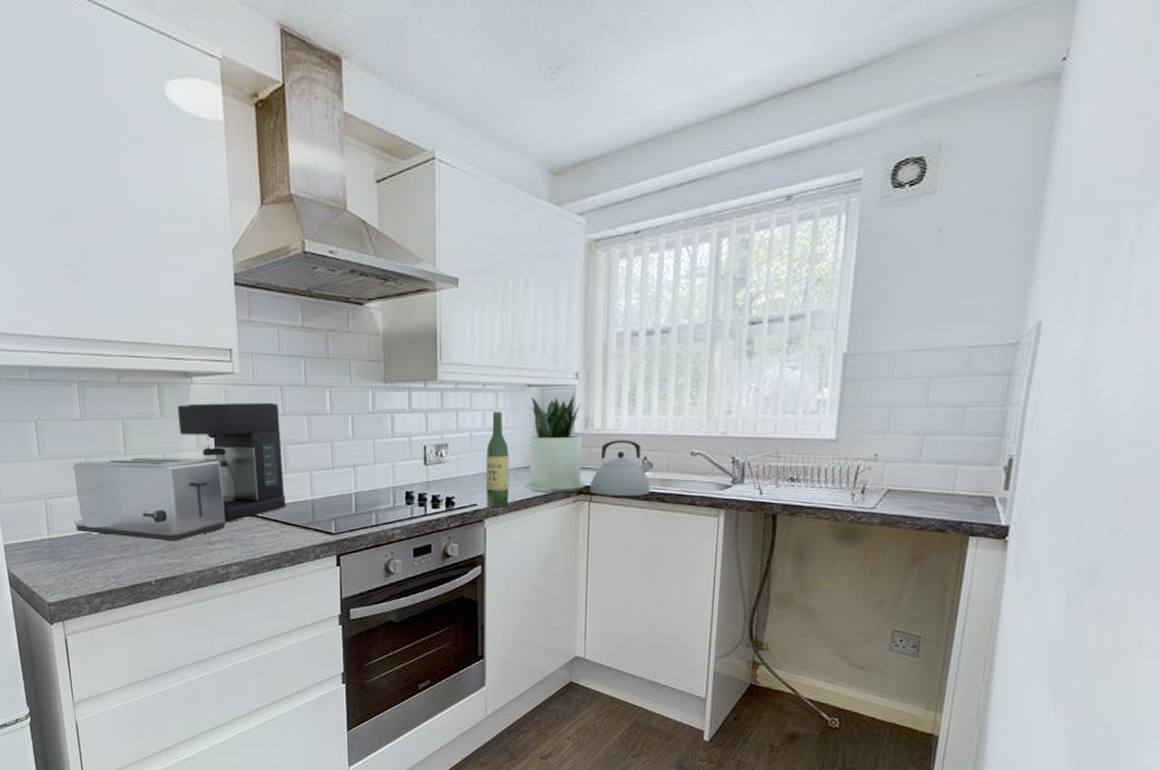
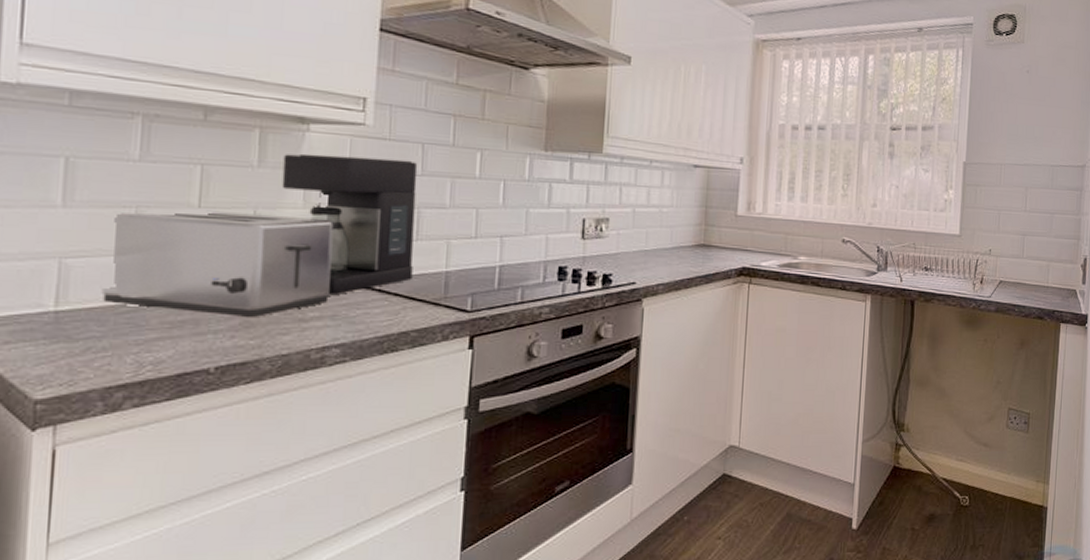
wine bottle: present [486,411,509,507] -> none [646,188,672,286]
planter: present [523,395,586,493] -> none [685,178,747,274]
kettle: present [589,440,654,497] -> none [749,224,810,280]

